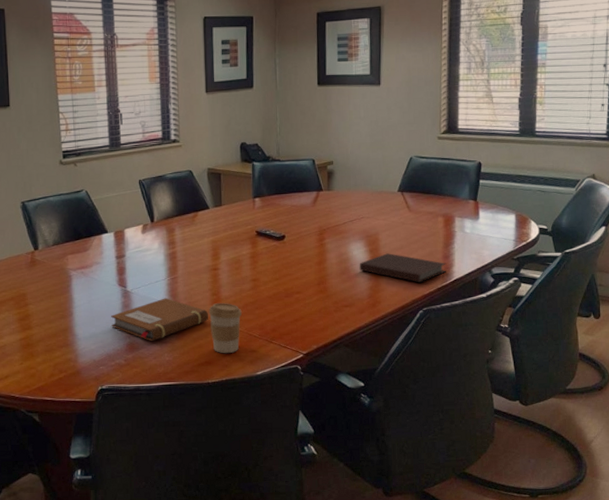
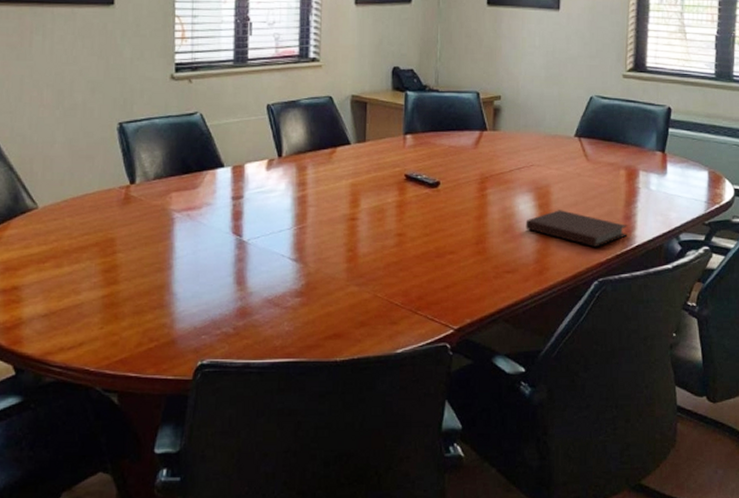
notebook: present [111,298,208,341] -> none [220,252,341,305]
coffee cup: present [208,303,242,354] -> none [341,261,382,325]

